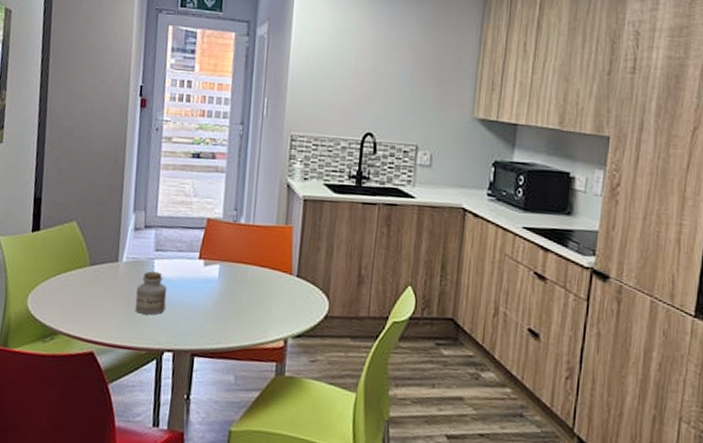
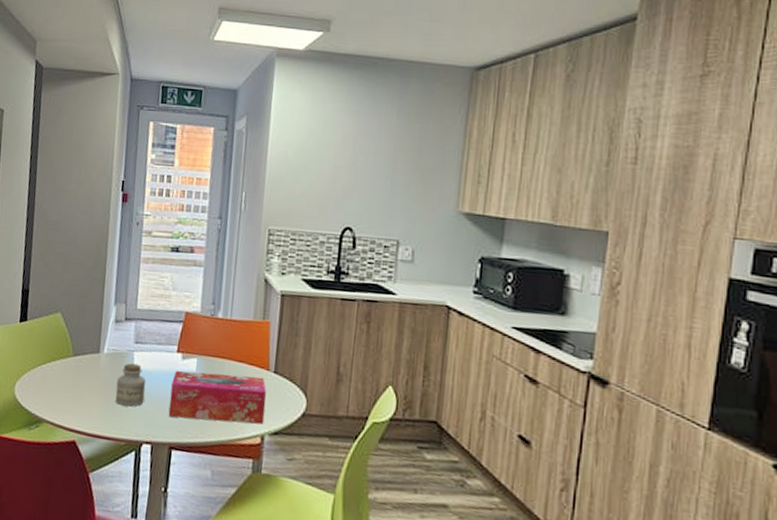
tissue box: none [190,277,289,328] -> present [168,370,266,425]

